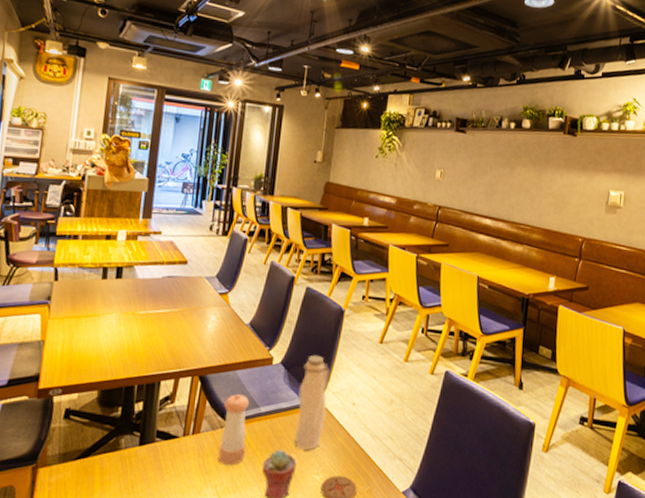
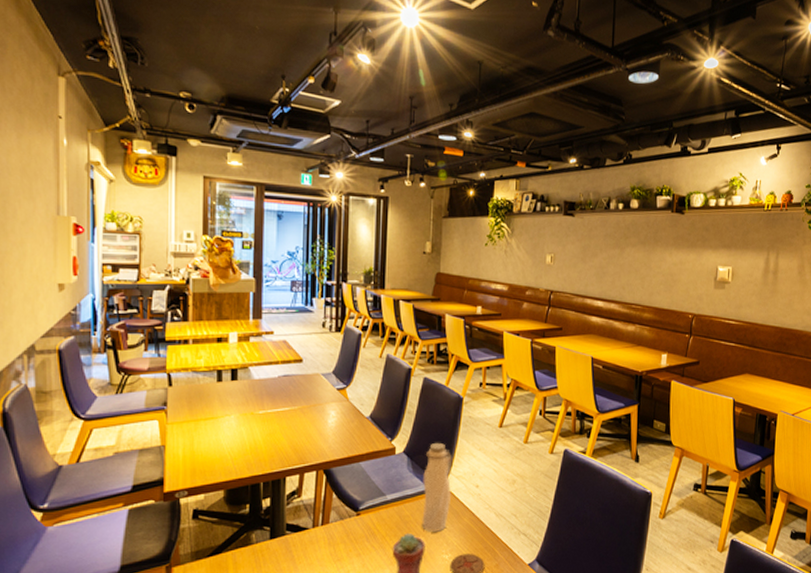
pepper shaker: present [218,394,250,466] -> none [348,485,376,552]

